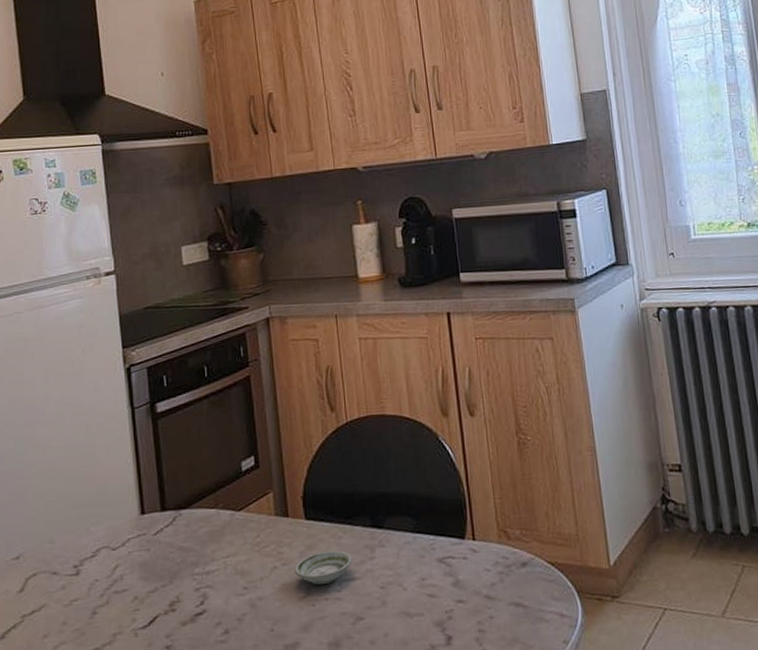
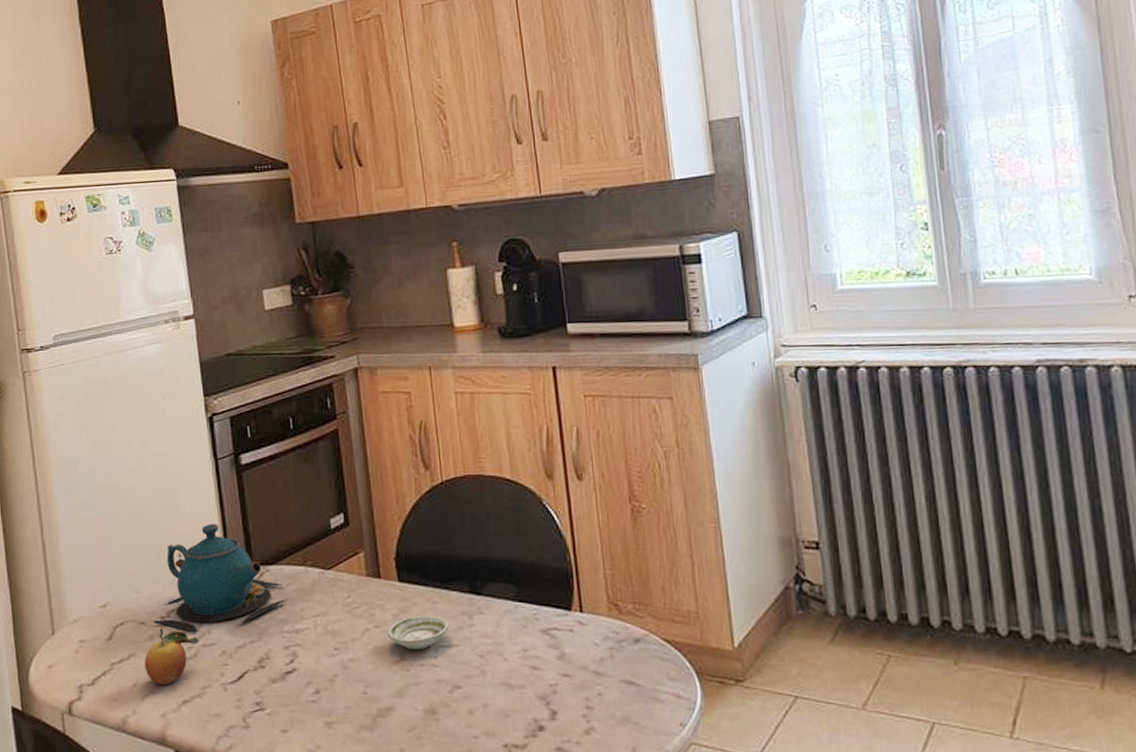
fruit: none [56,576,112,635] -> present [144,627,200,686]
teapot: none [66,471,200,580] -> present [153,523,289,633]

